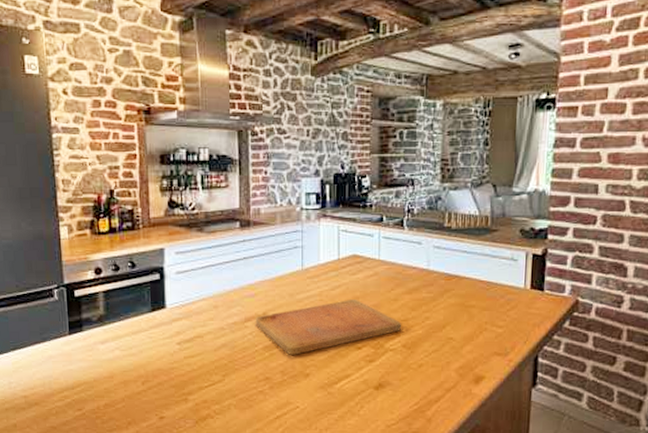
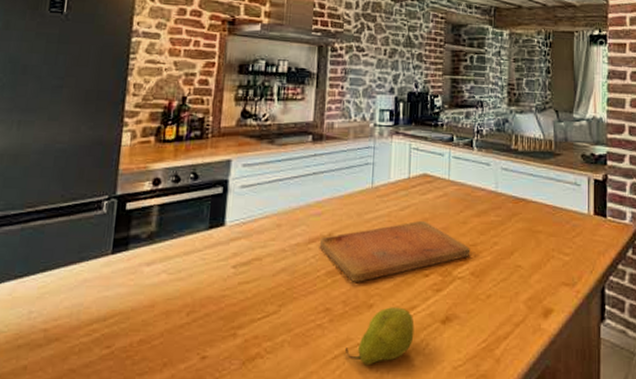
fruit: none [285,376,349,424] -> present [344,307,415,365]

